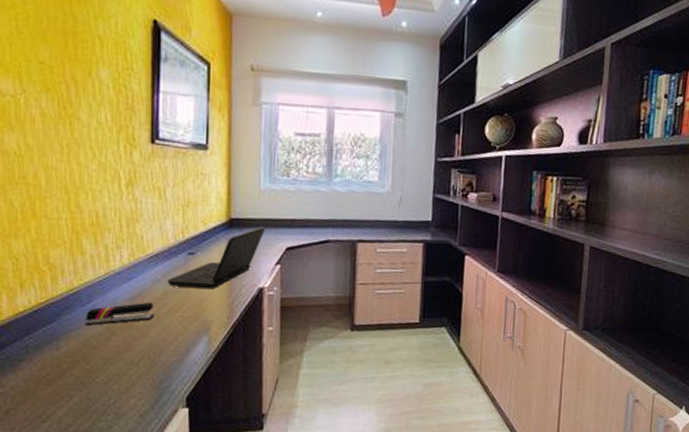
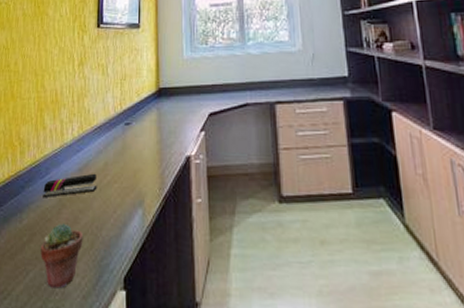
potted succulent: none [86,350,139,410] -> present [40,223,84,289]
laptop: present [167,226,265,288] -> none [108,93,189,158]

